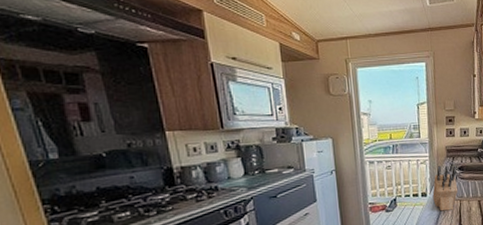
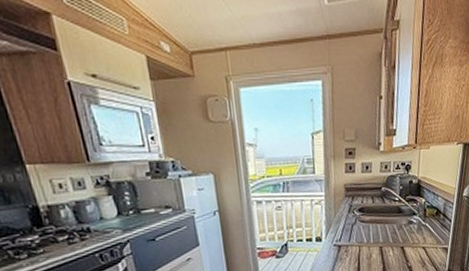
knife block: present [432,165,458,212] -> none [328,206,358,258]

